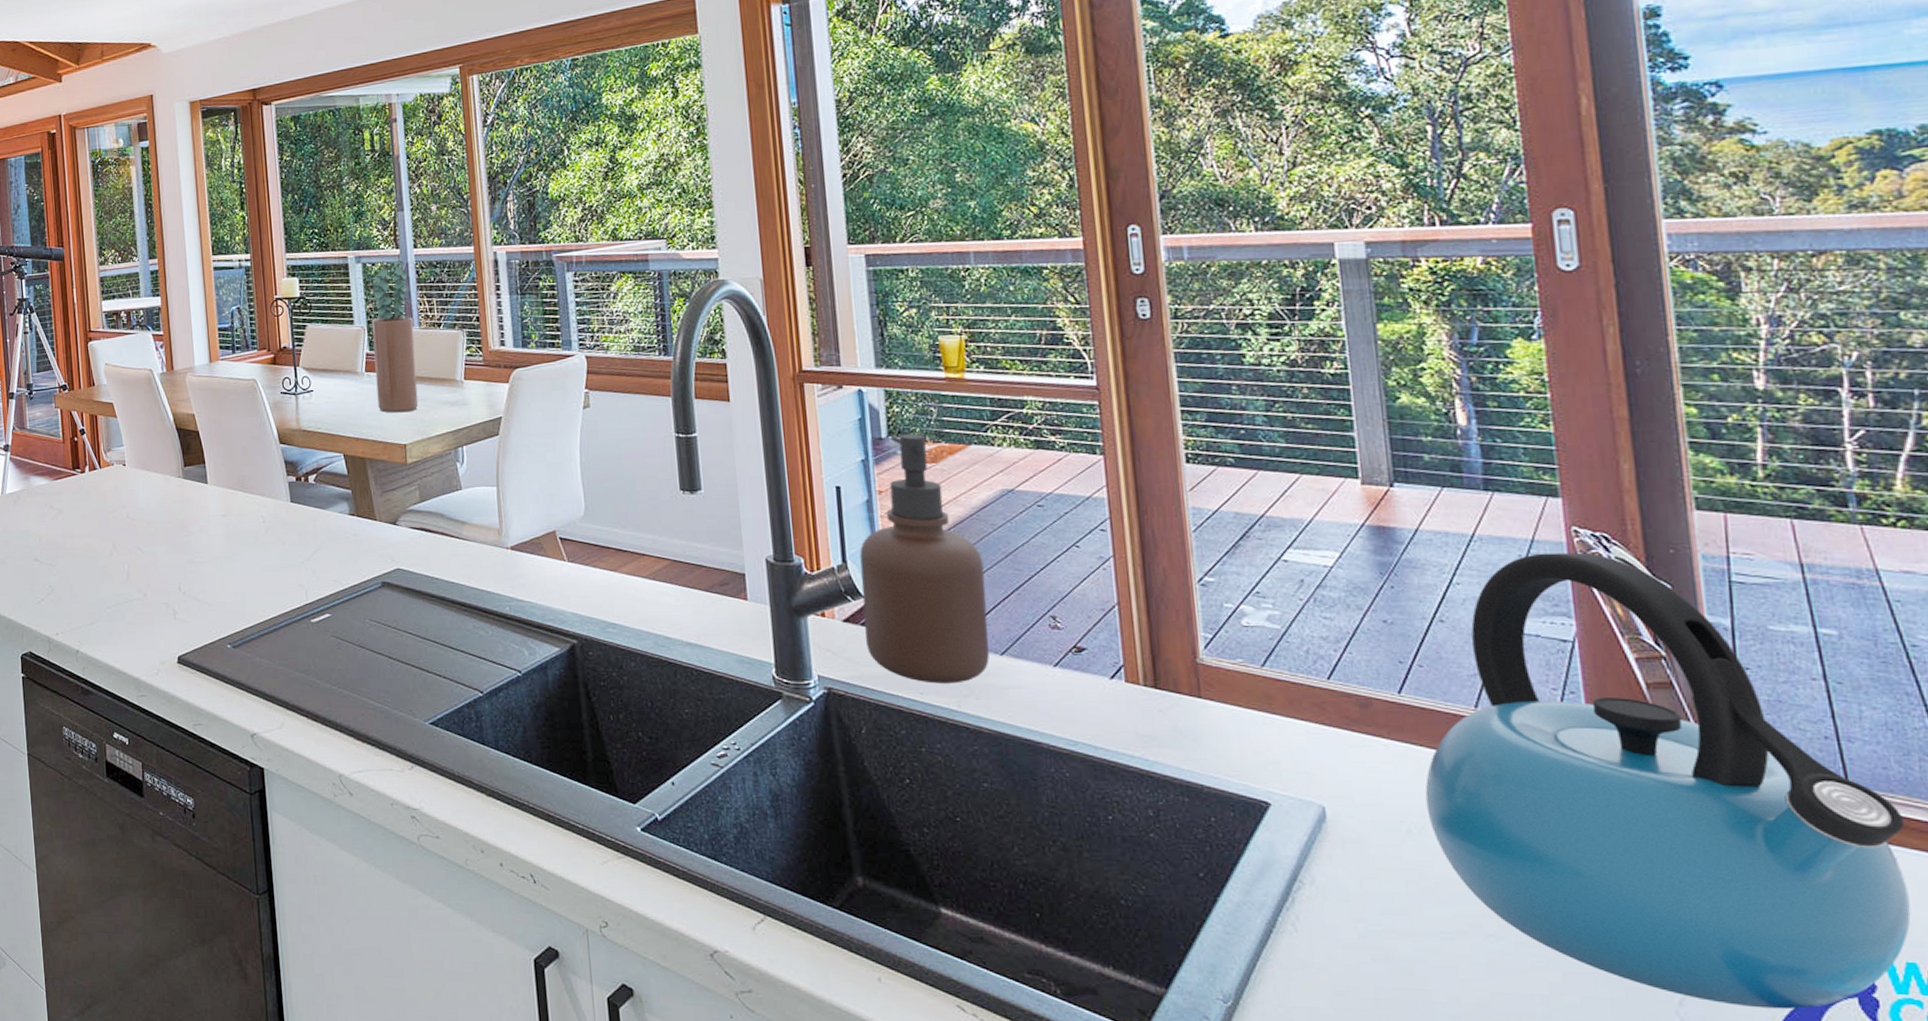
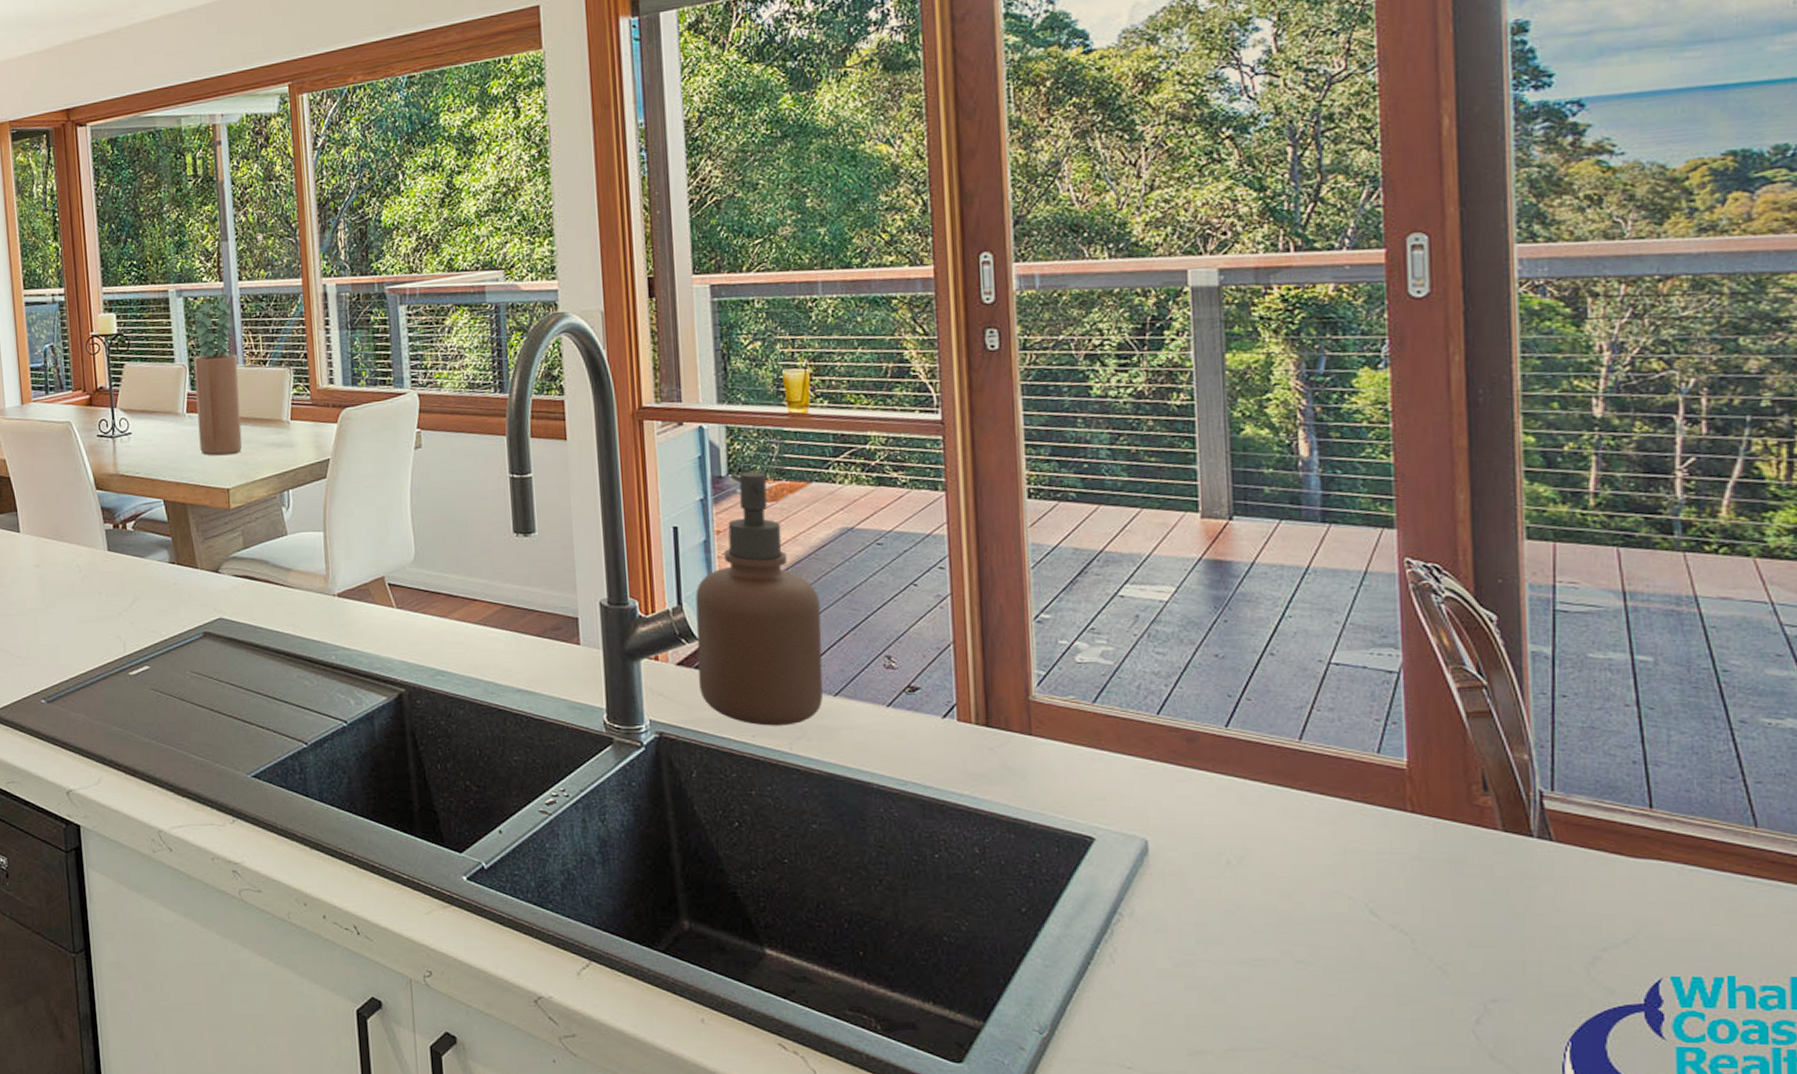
kettle: present [1425,552,1911,1010] -> none [1246,583,1702,1025]

